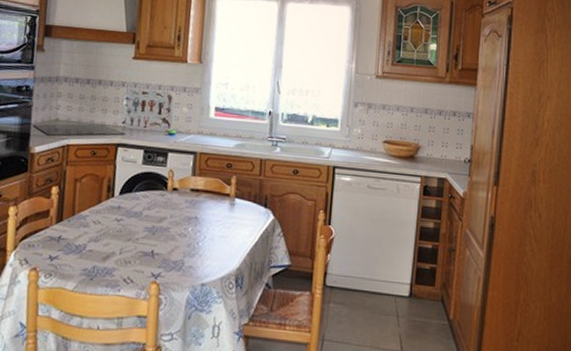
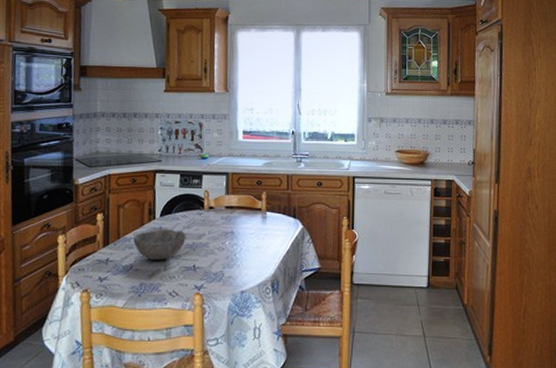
bowl: none [89,208,146,242] -> present [133,229,186,260]

